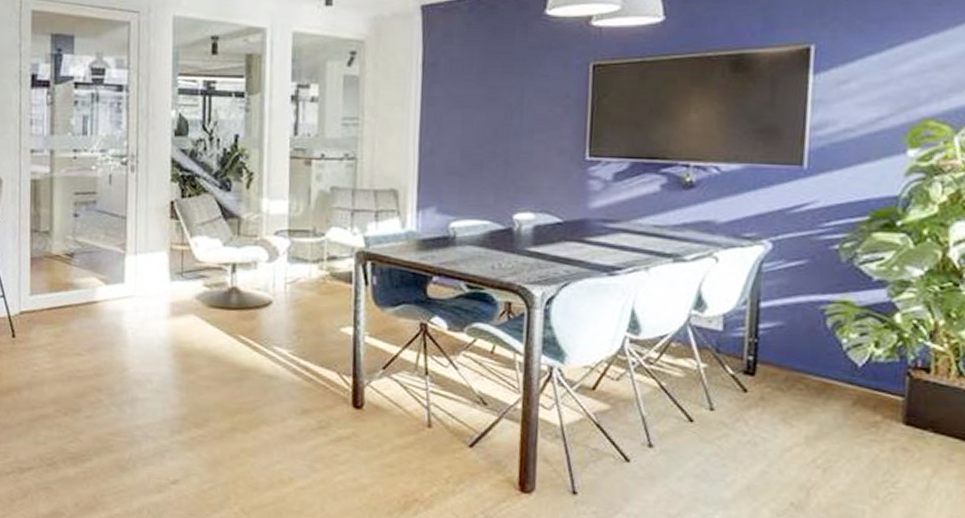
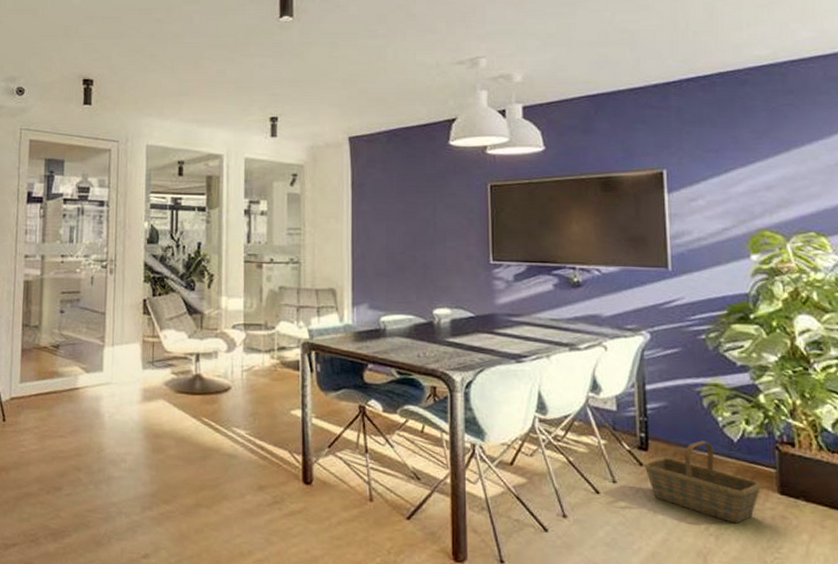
basket: none [746,364,886,456] -> present [642,440,763,524]

